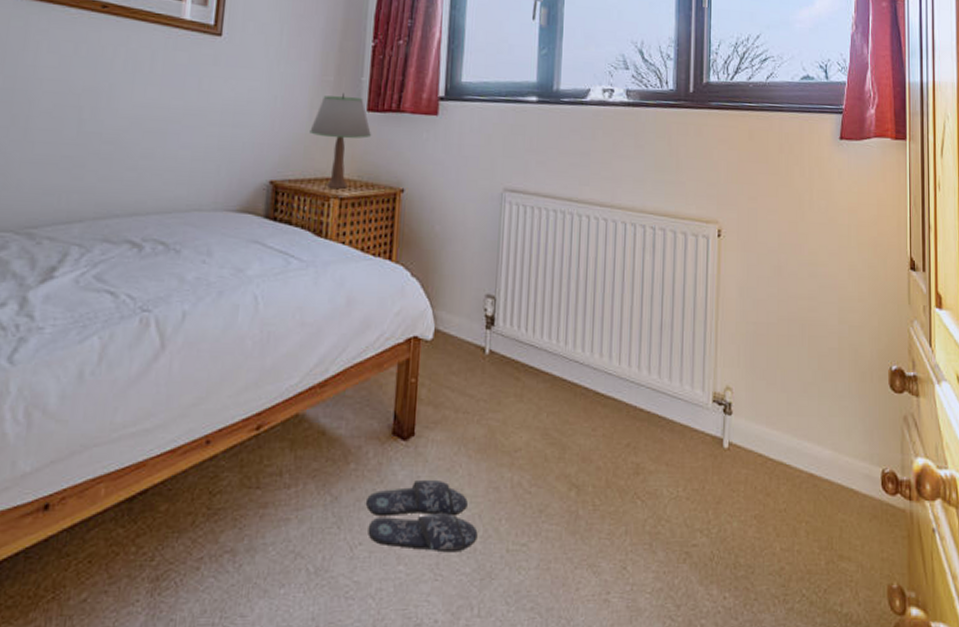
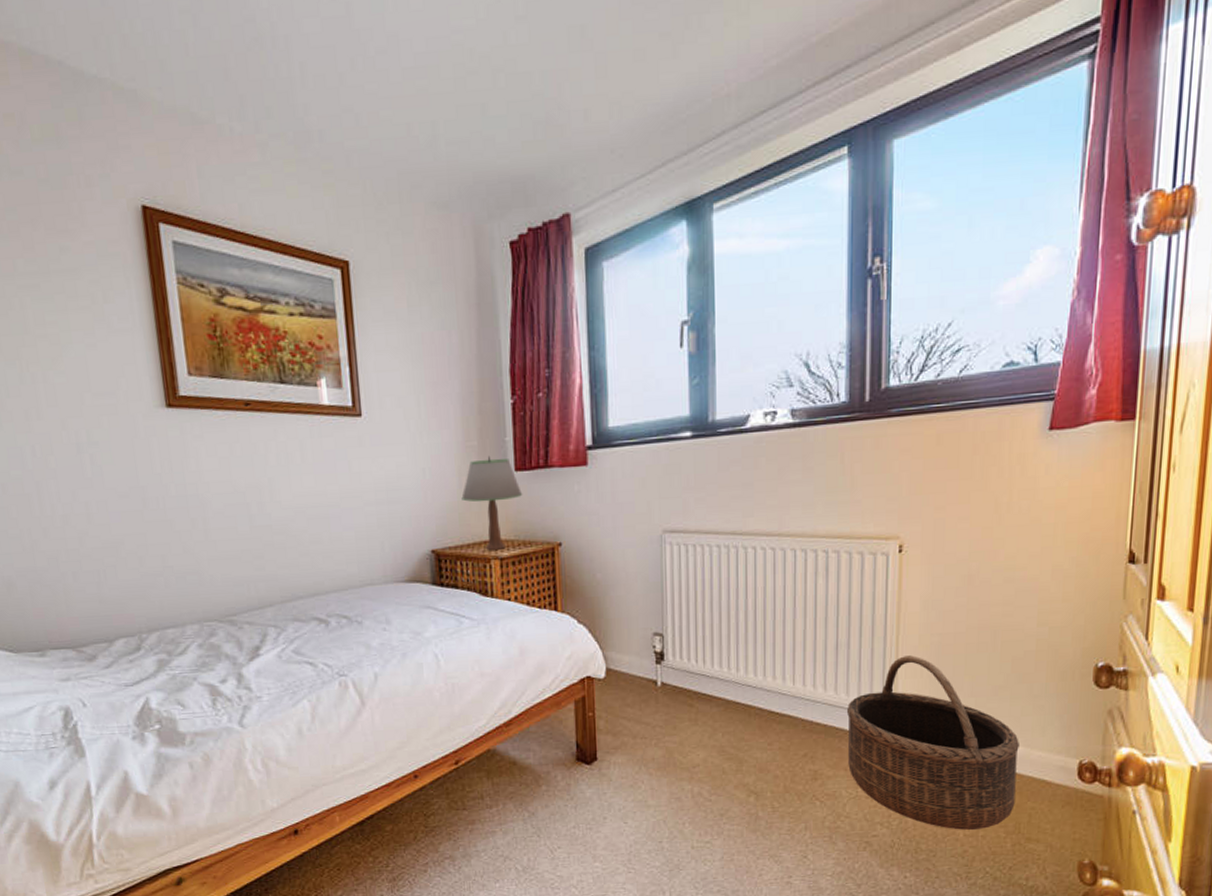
slippers: present [366,479,478,553] -> none [560,794,664,851]
basket: none [669,343,828,542] -> present [846,655,1019,830]

